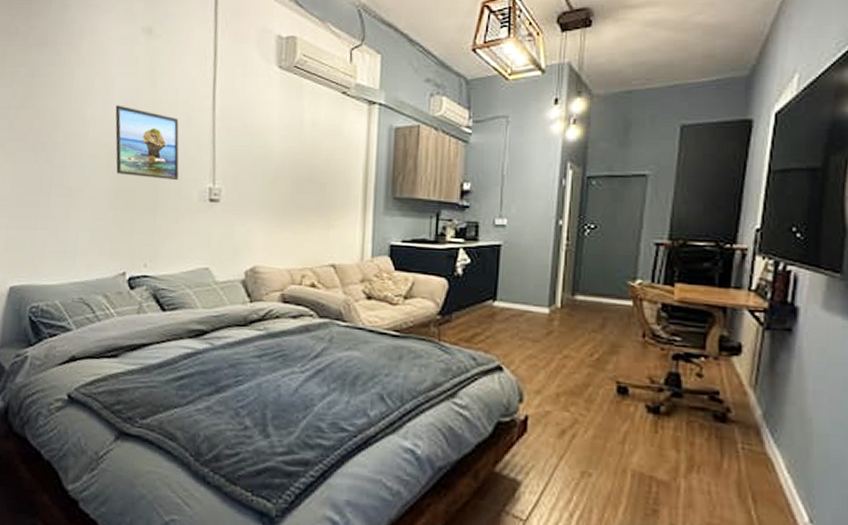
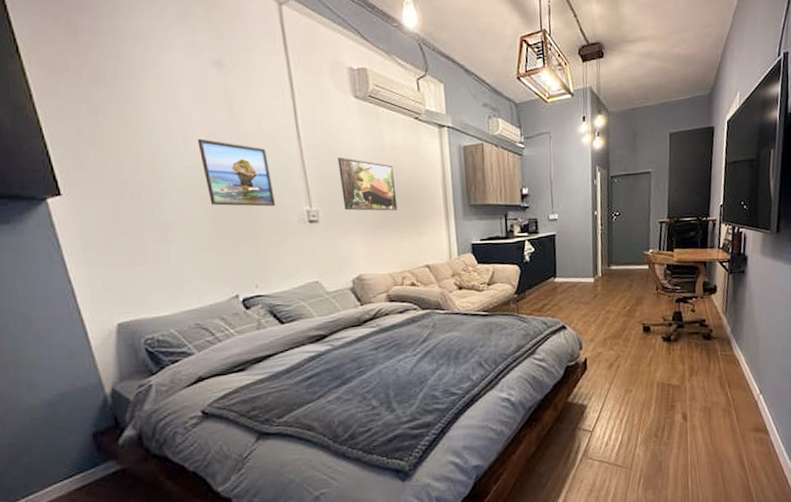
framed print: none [249,131,309,197] -> present [338,157,398,211]

